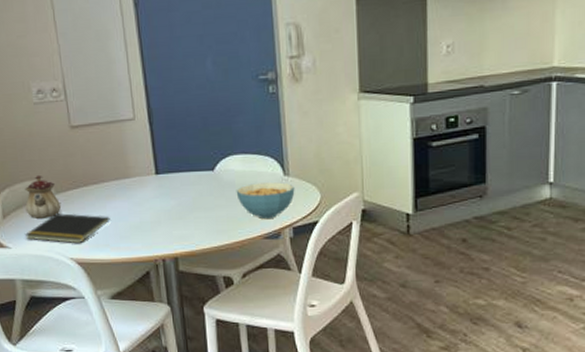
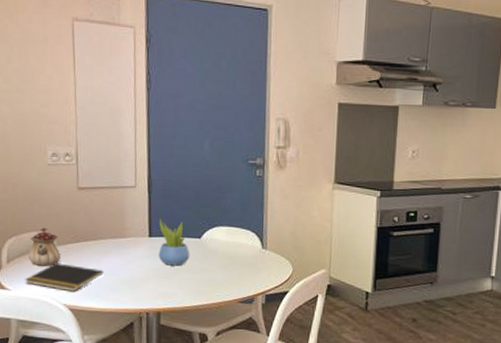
succulent plant: none [166,153,204,205] -> present [158,219,190,266]
cereal bowl: present [236,182,295,218] -> none [218,253,271,285]

